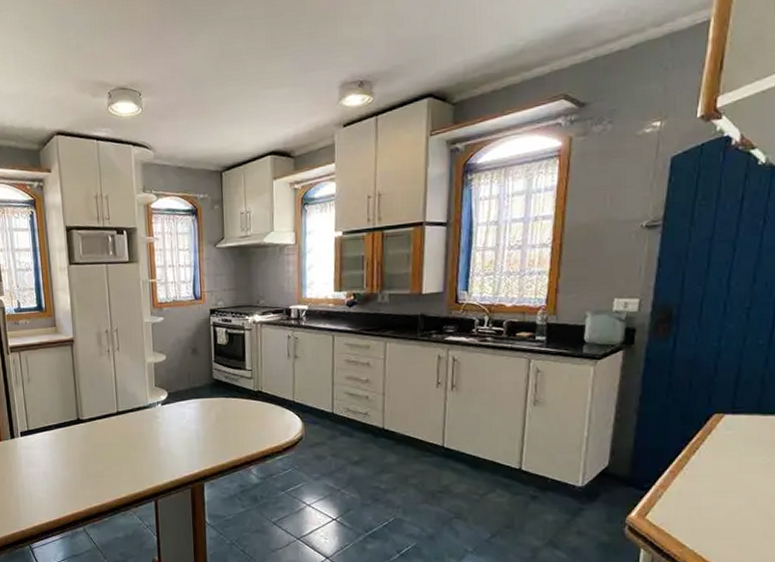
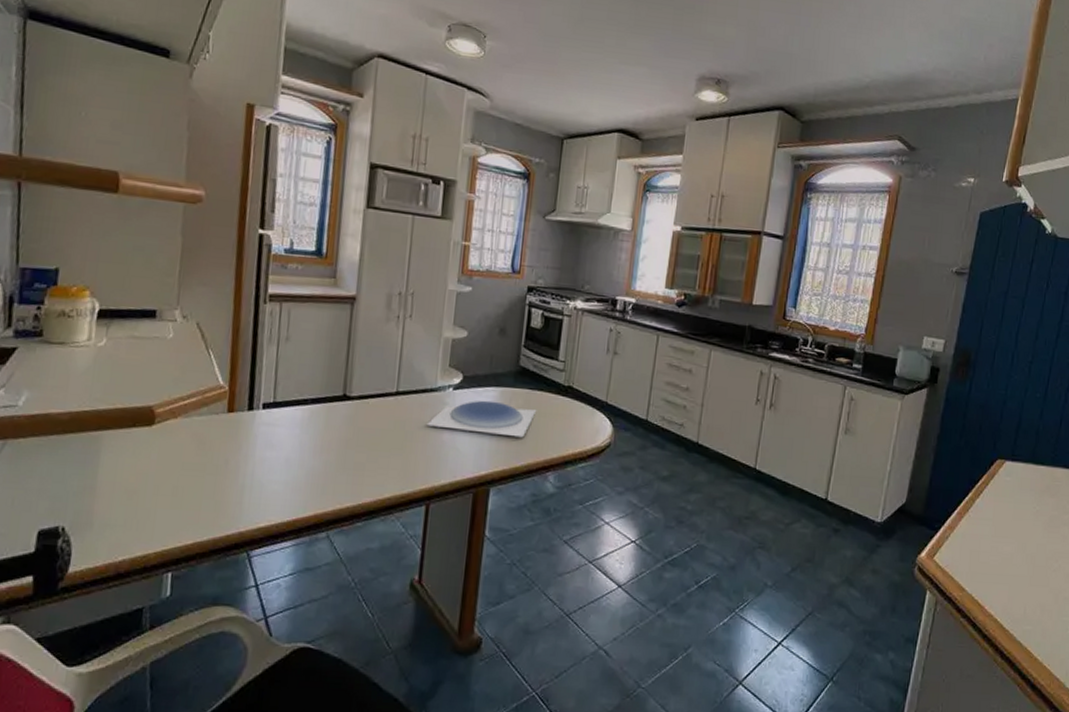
bowl: none [145,411,234,439] -> present [426,400,537,438]

